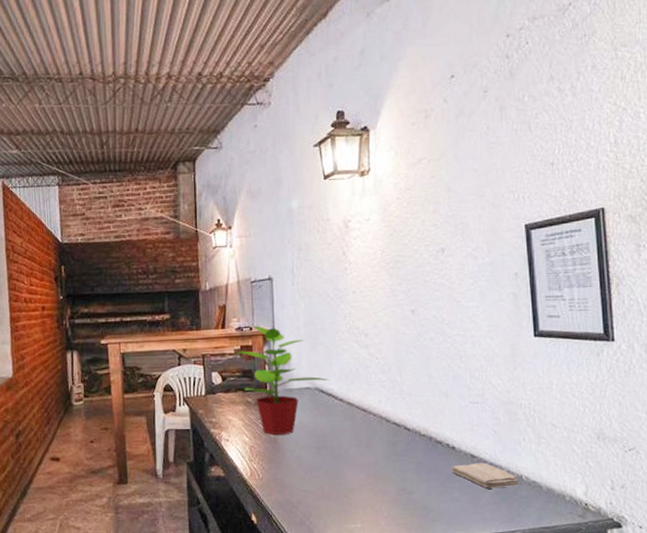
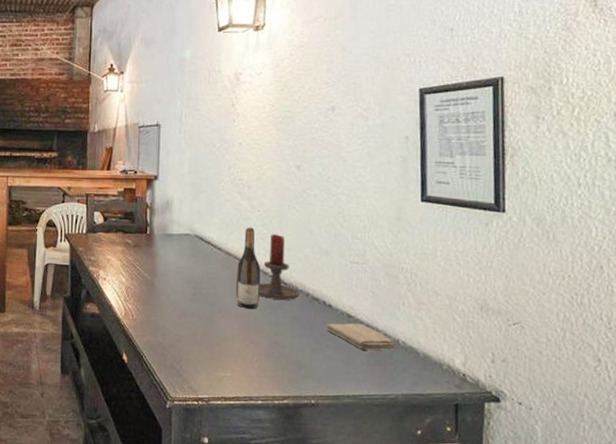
potted plant: present [236,321,329,435] -> none [119,166,209,278]
wine bottle: none [360,375,384,458] -> present [236,227,261,310]
candle holder: none [382,380,423,446] -> present [258,234,300,300]

